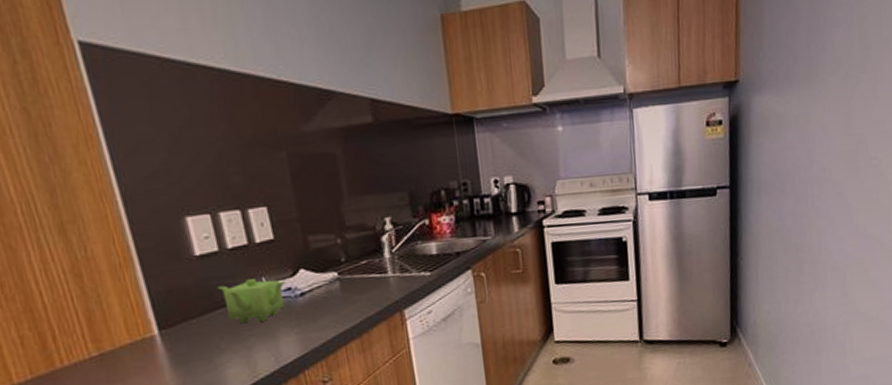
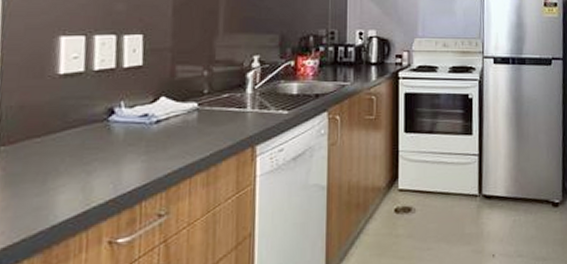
teapot: present [217,279,287,324] -> none [72,102,145,147]

